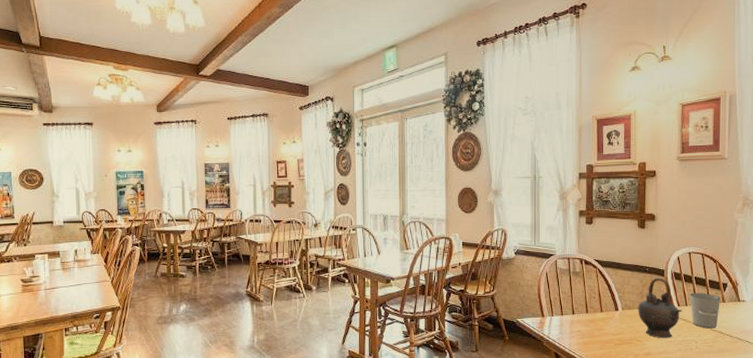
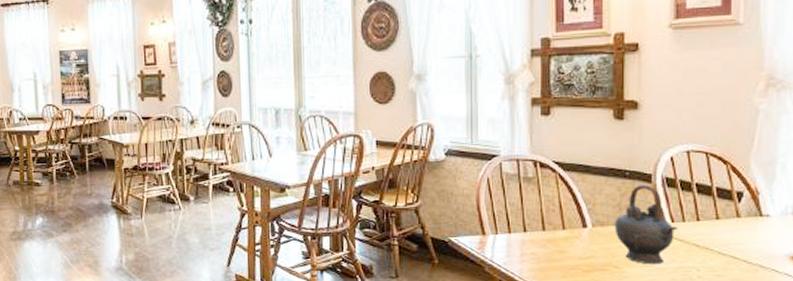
cup: present [690,292,720,329] -> none [689,204,733,252]

